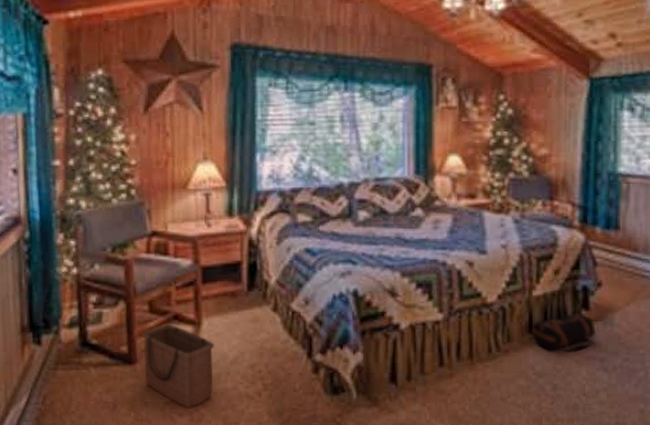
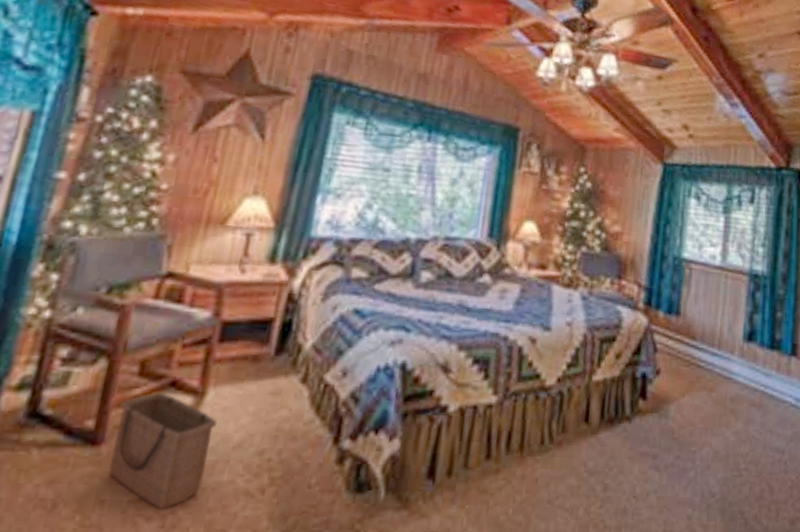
duffel bag: present [531,311,597,353] -> none [587,400,652,448]

